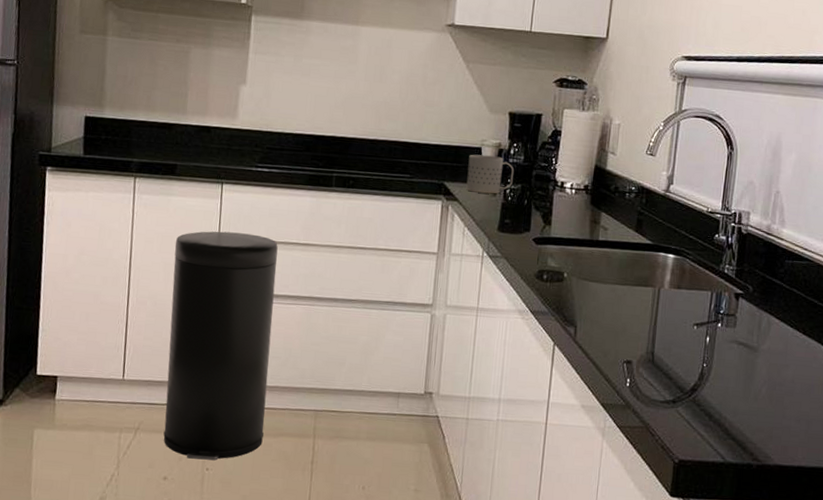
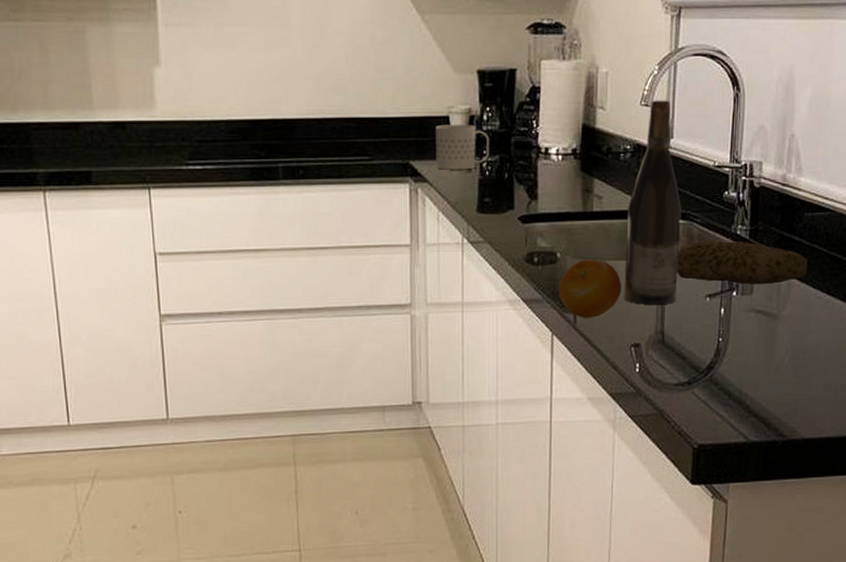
pedal bin: present [163,231,278,461] -> none [104,244,238,503]
fruit: none [562,281,620,334] -> present [558,259,622,318]
wine bottle: none [620,151,677,328] -> present [623,100,681,306]
sponge: none [669,275,788,320] -> present [677,240,809,284]

